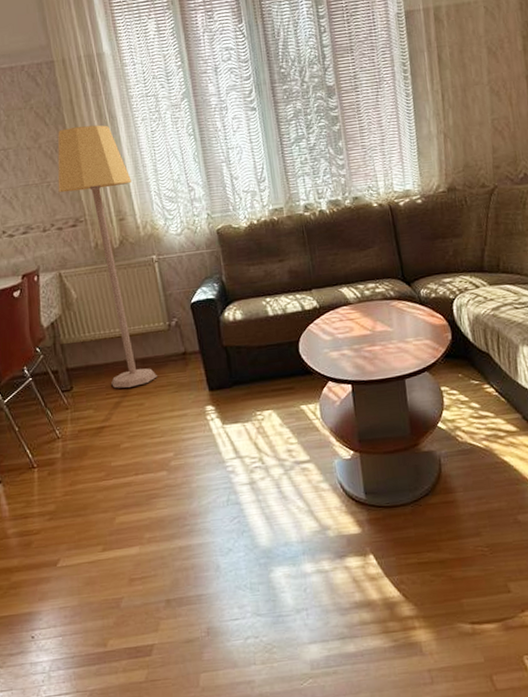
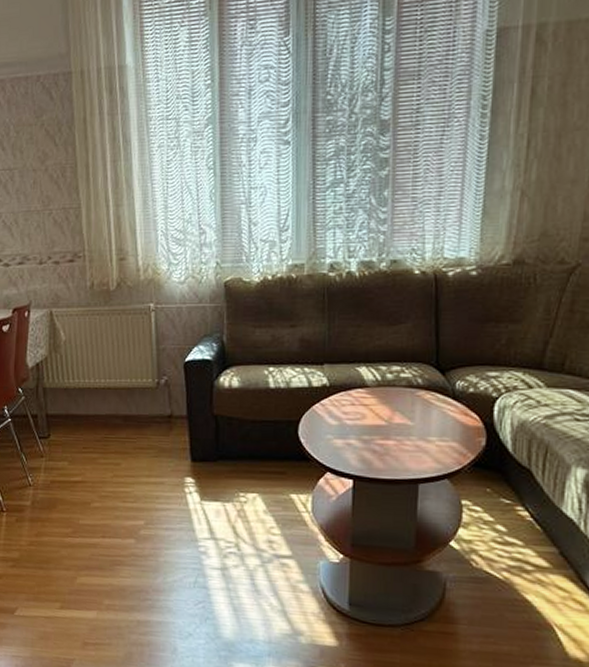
lamp: present [57,125,157,389] -> none [60,149,138,444]

